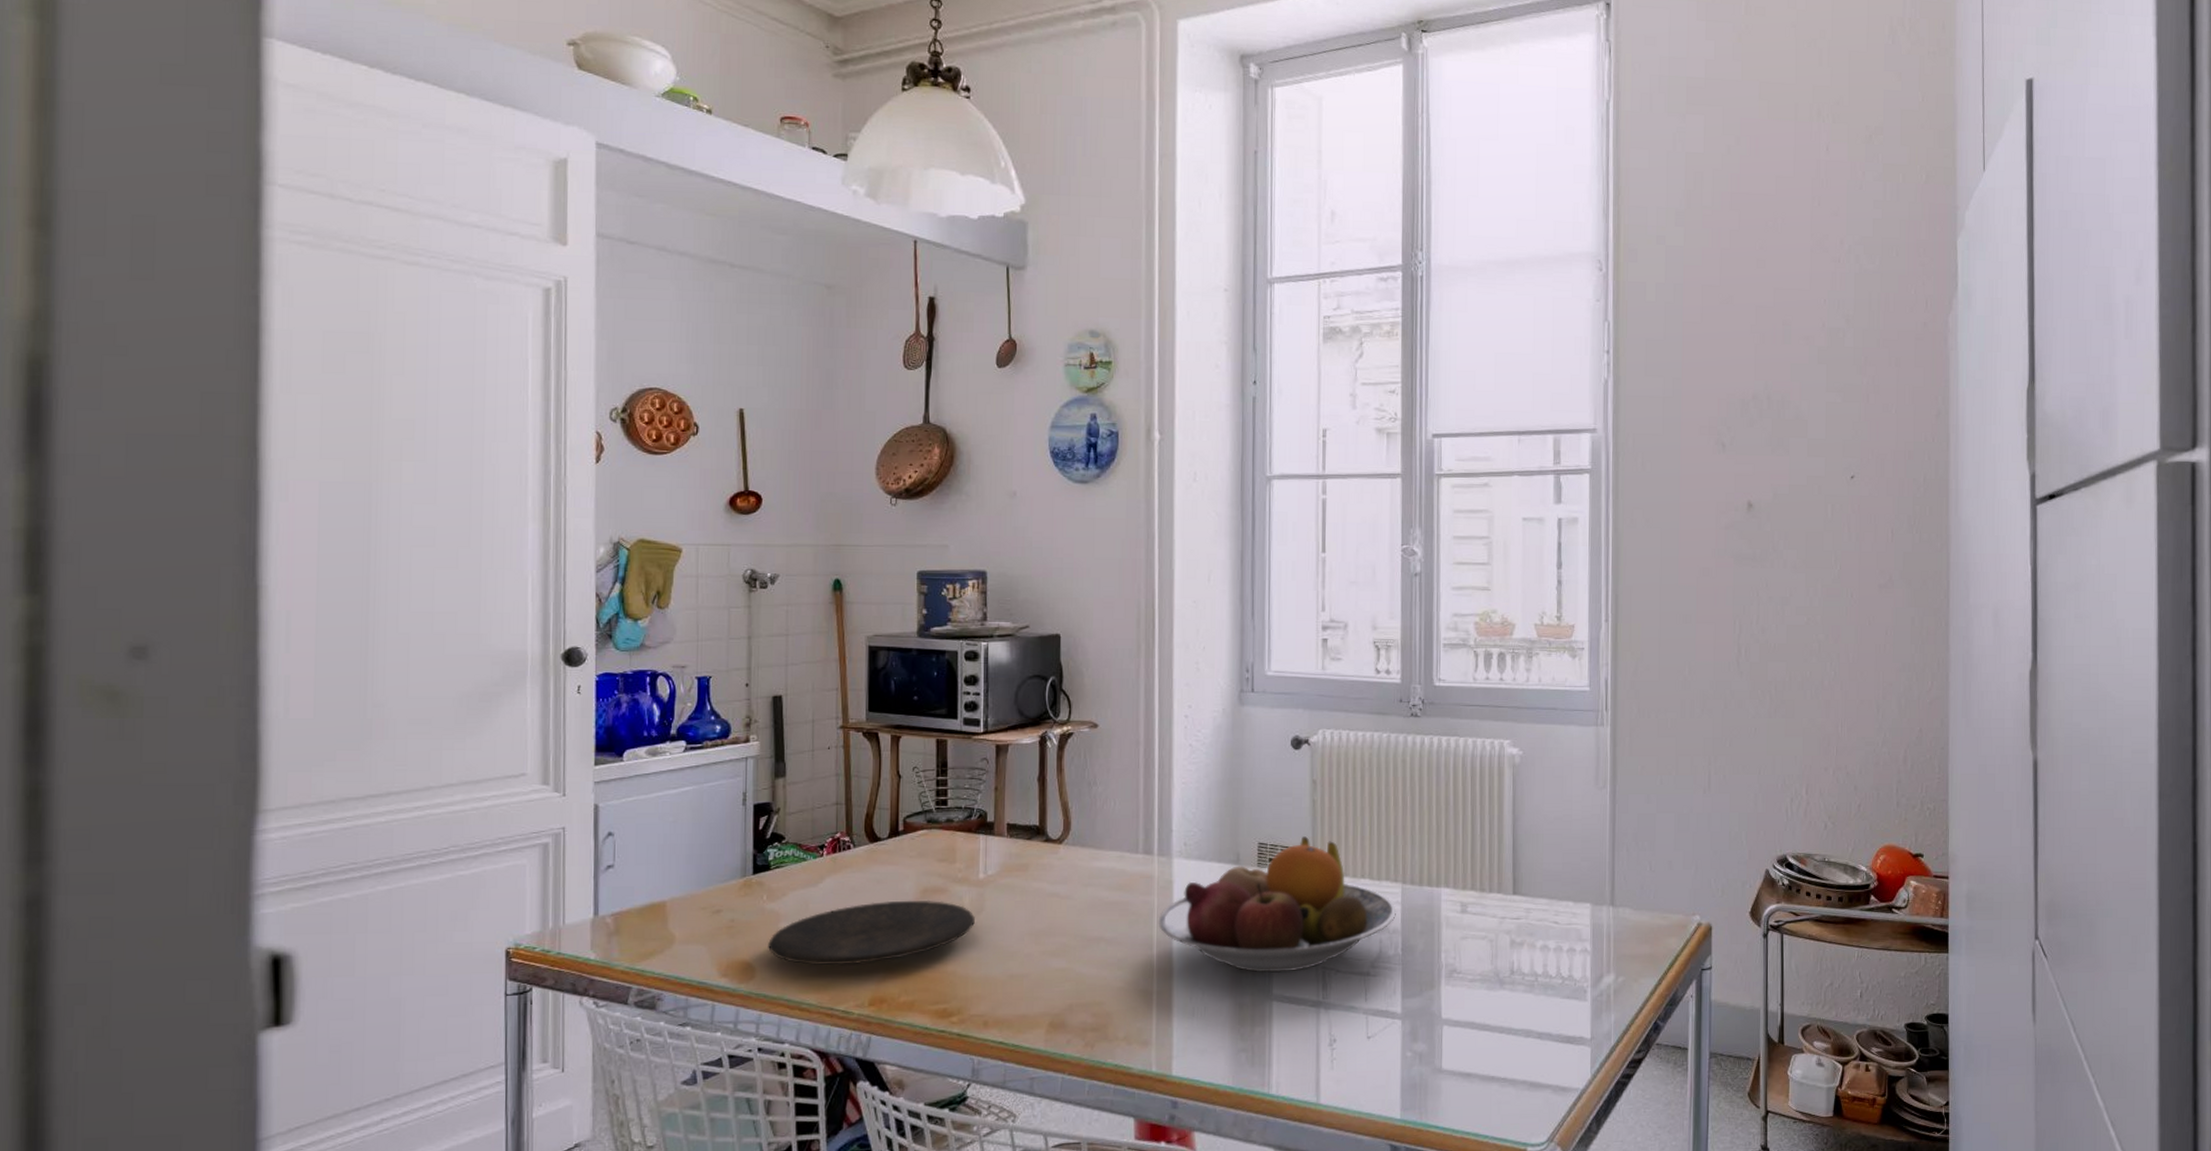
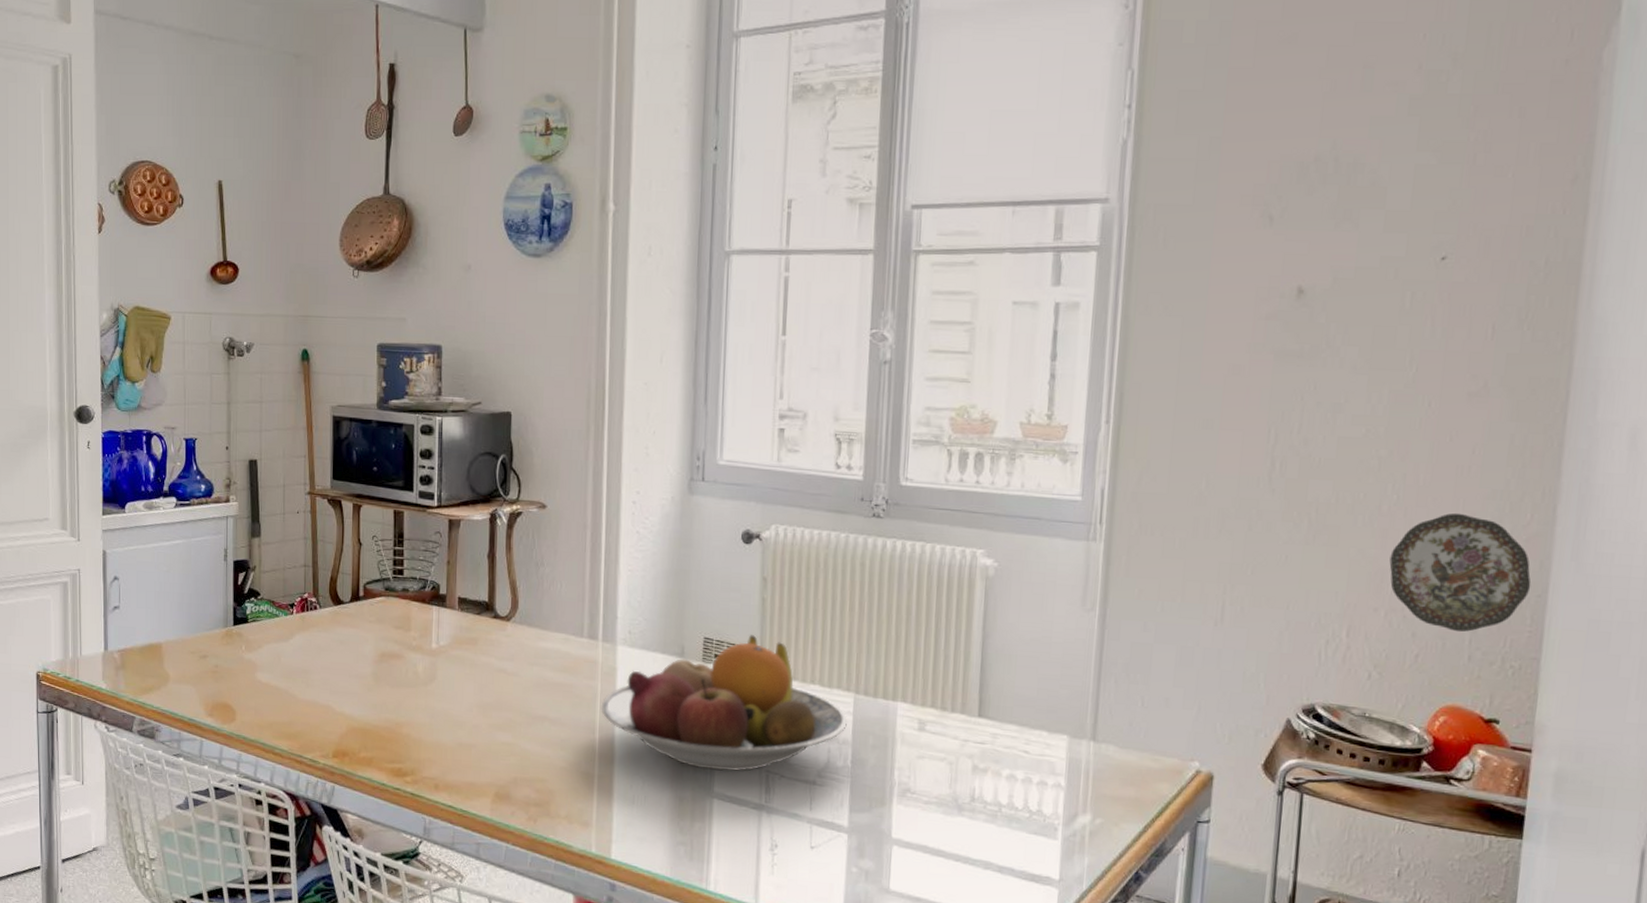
plate: present [768,900,975,966] -> none [246,661,428,718]
decorative plate: none [1833,684,1936,783] -> present [1389,512,1531,633]

